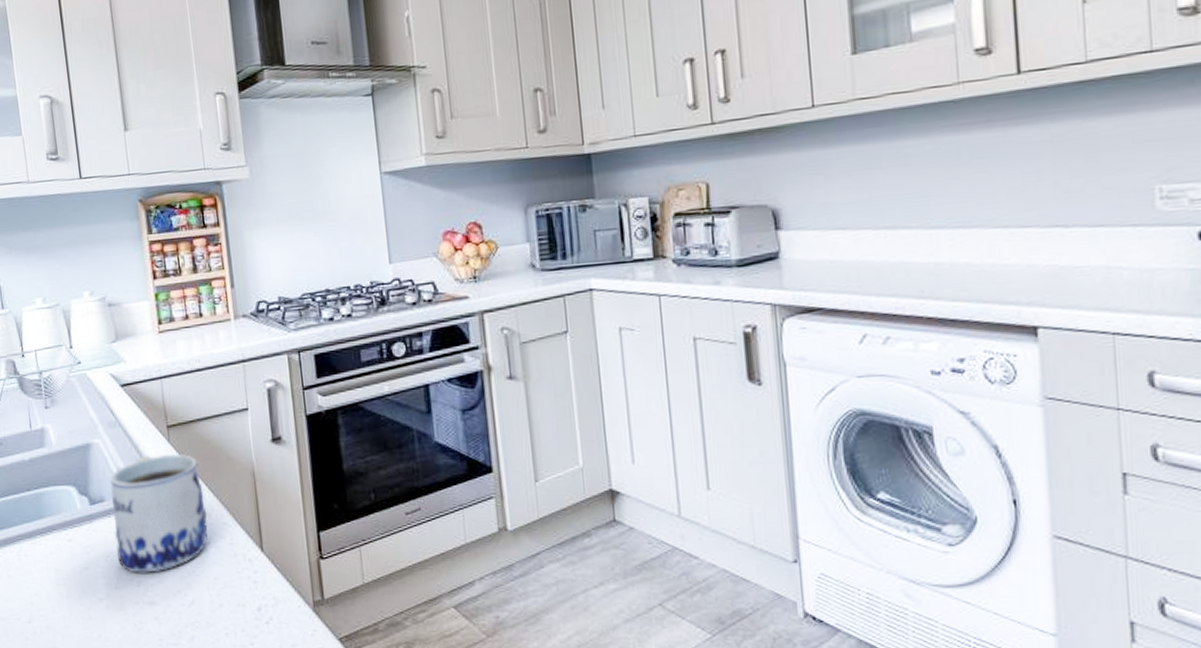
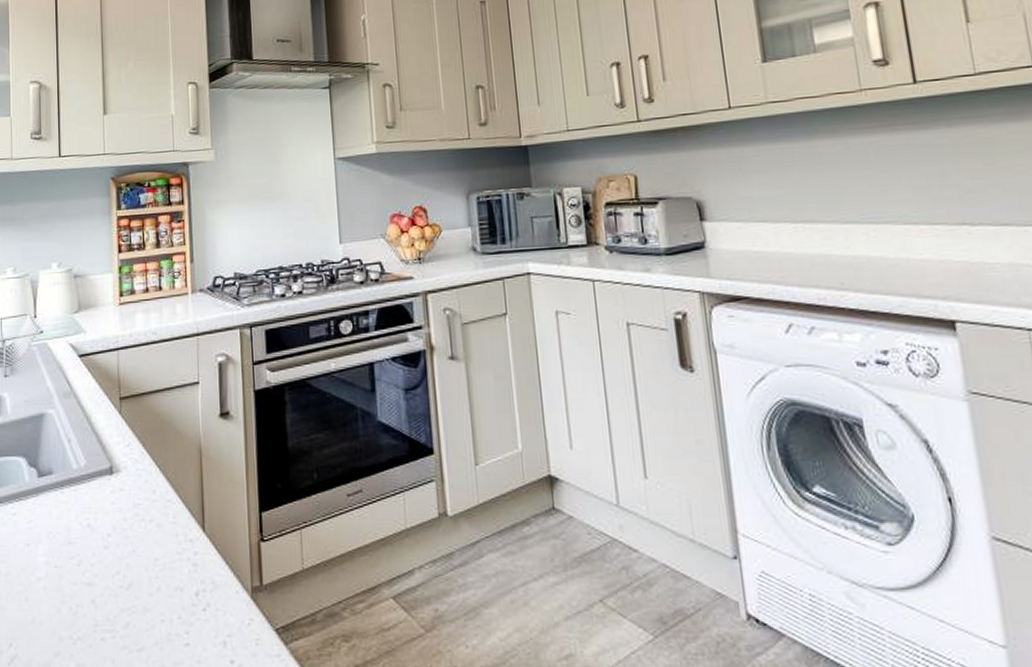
mug: present [110,454,208,573] -> none [59,426,152,551]

